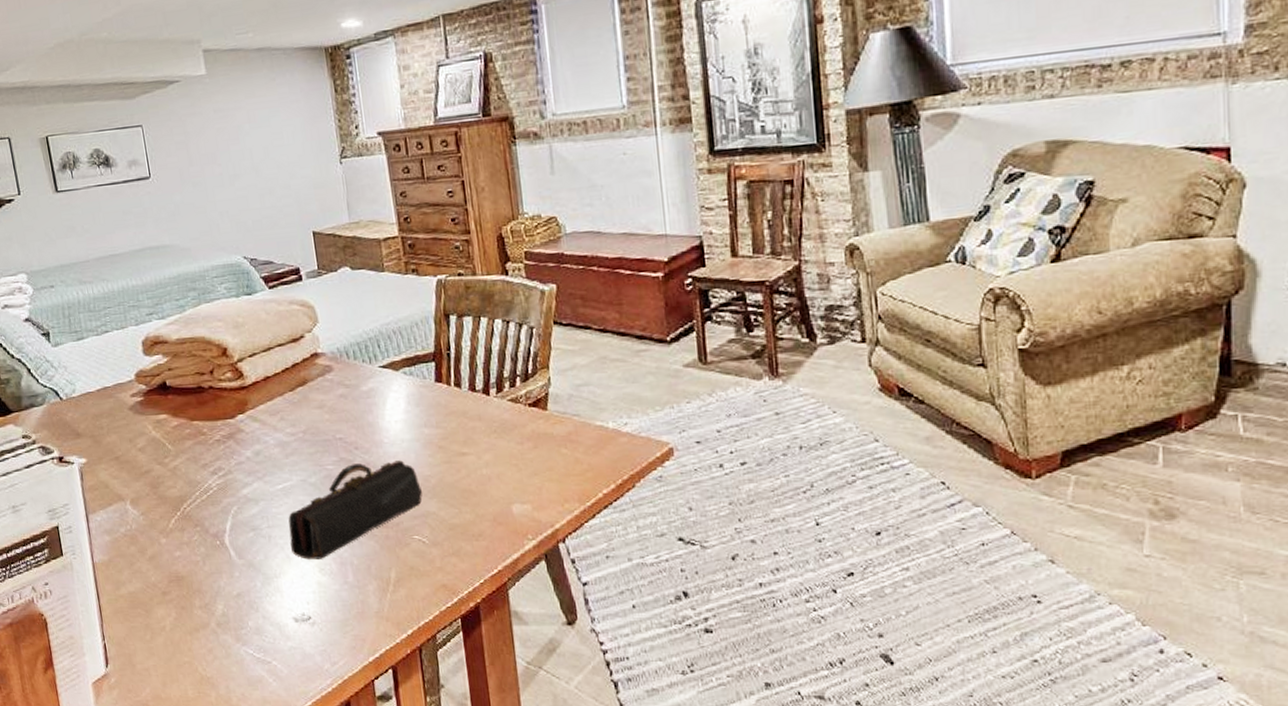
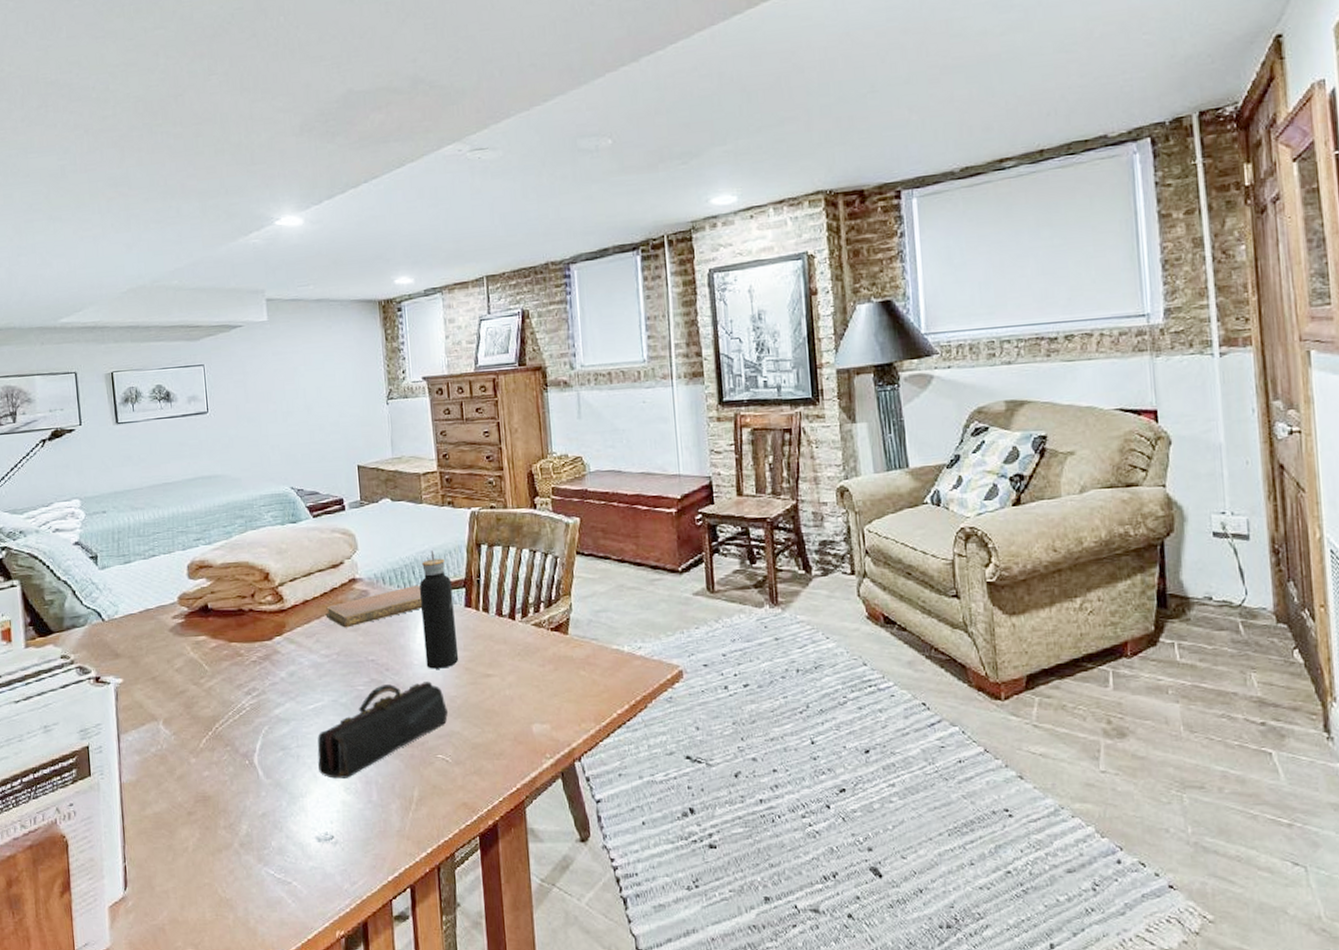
notebook: none [288,359,391,405] -> present [325,584,423,628]
water bottle: none [385,322,432,447] -> present [419,550,459,669]

